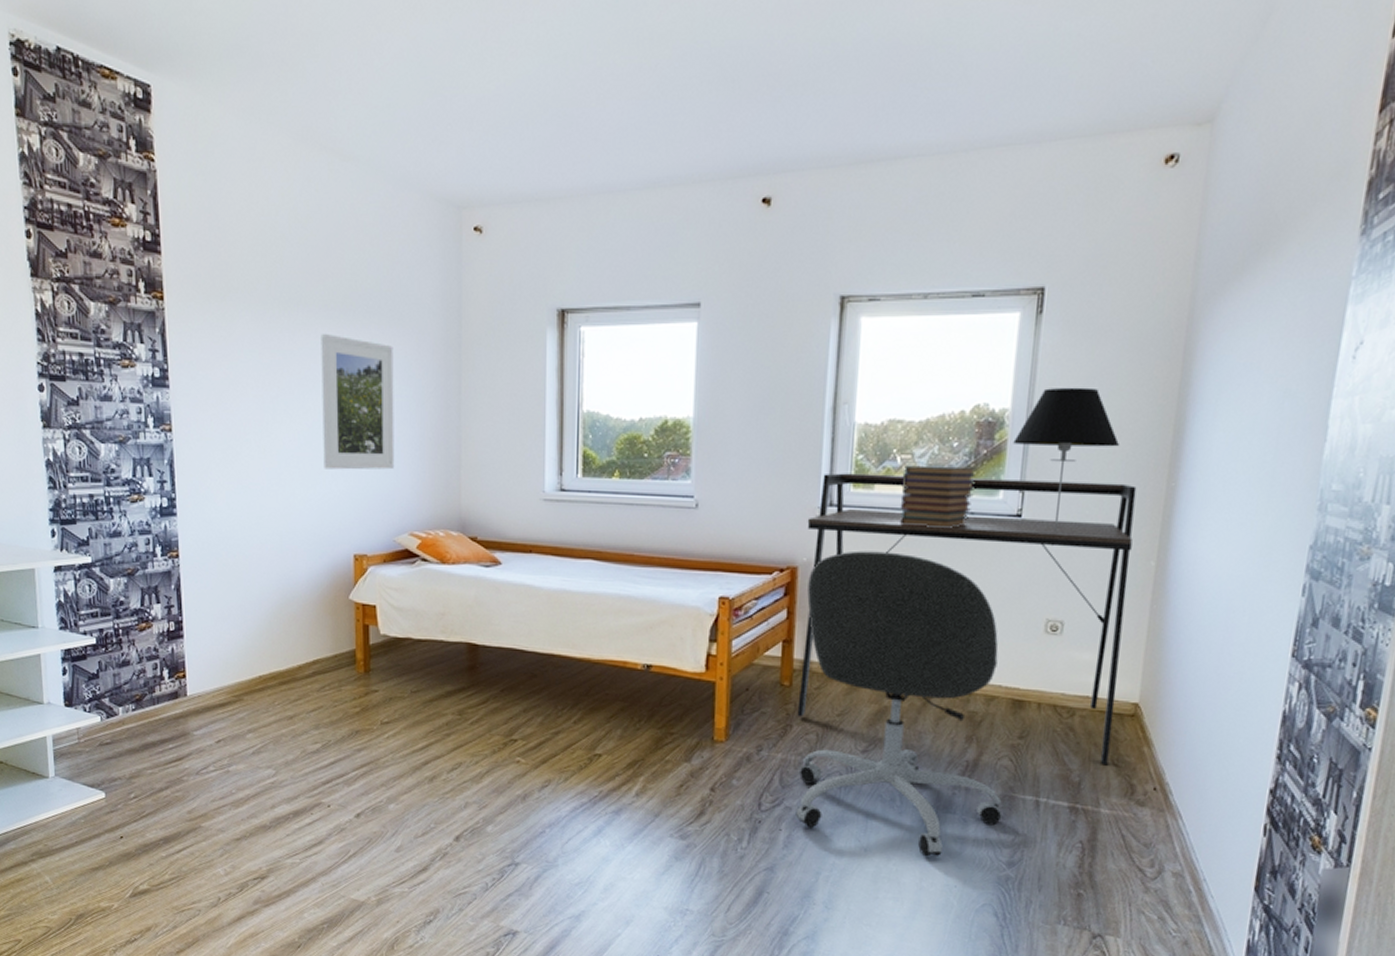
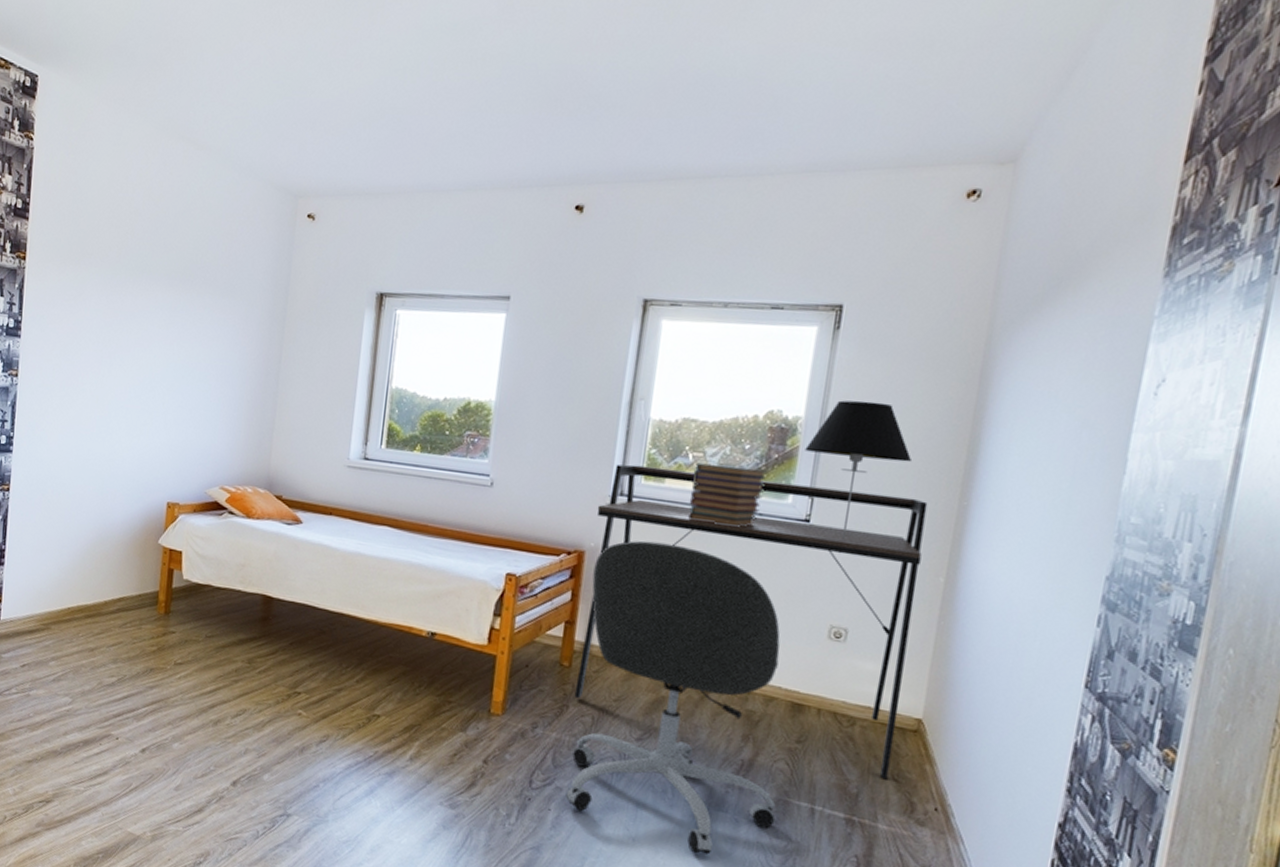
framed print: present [321,334,395,470] -> none [149,300,224,427]

